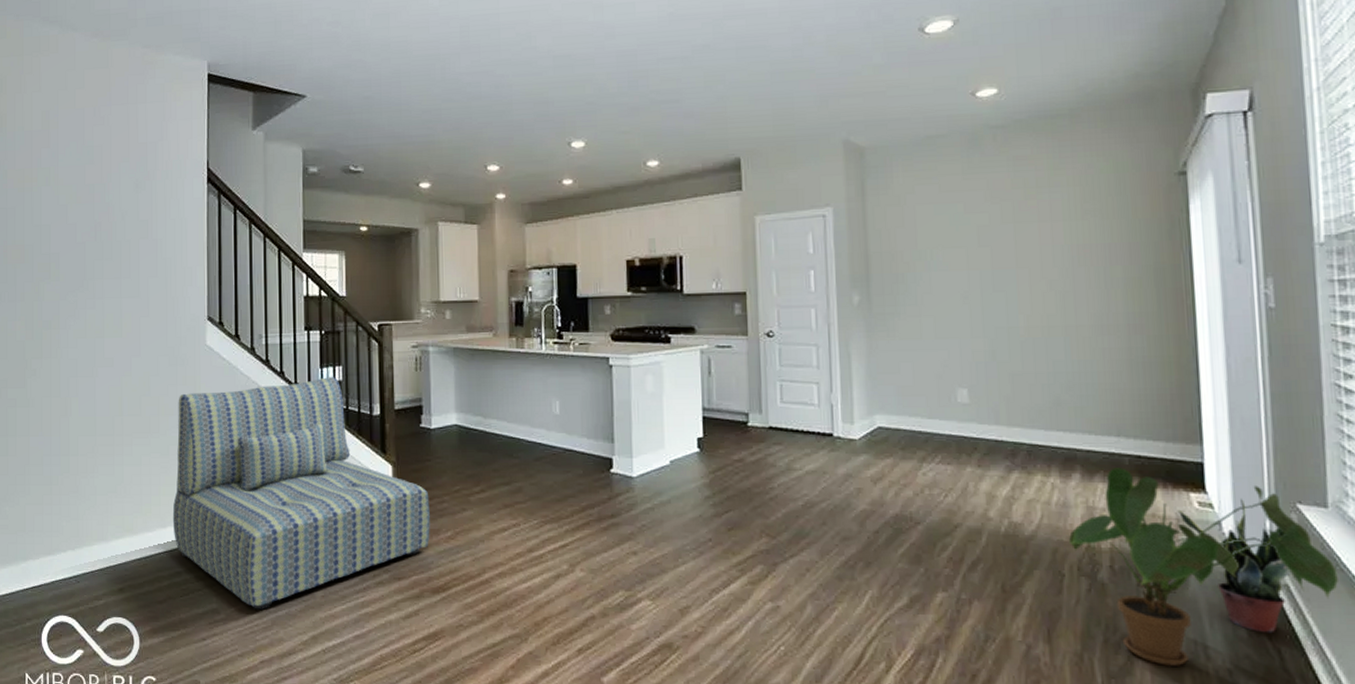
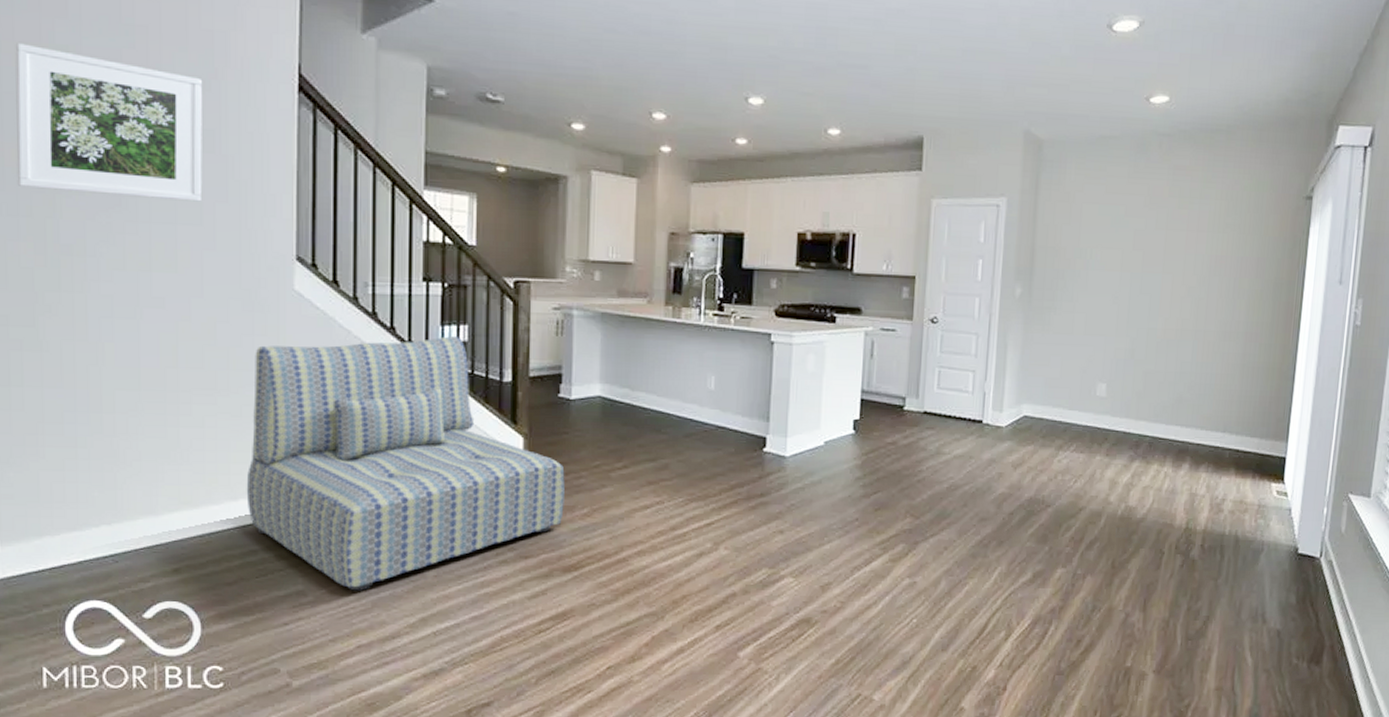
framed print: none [15,170,140,279] -> present [15,43,203,202]
house plant: present [1069,468,1338,666] -> none [1172,460,1369,629]
potted plant: present [1179,499,1291,634] -> none [1261,489,1337,600]

